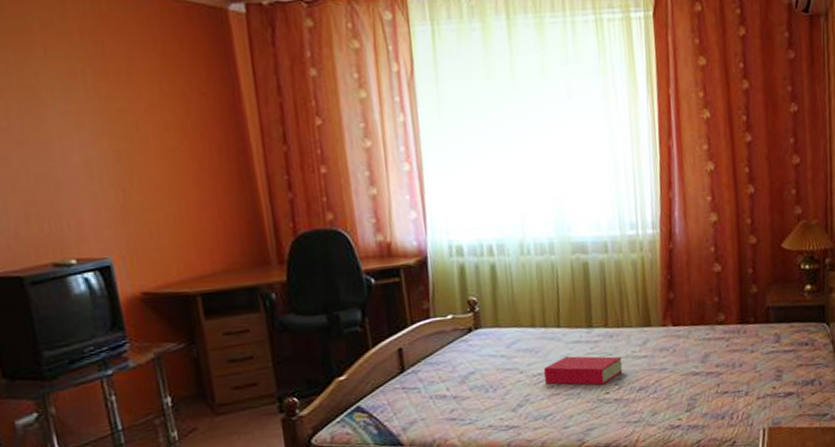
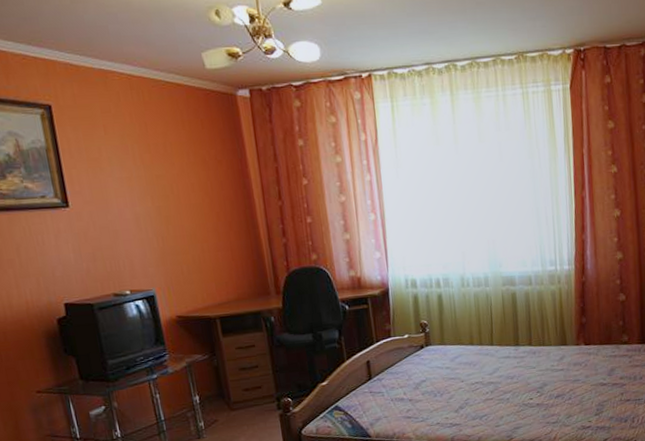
book: present [544,356,623,386] -> none [480,368,543,393]

